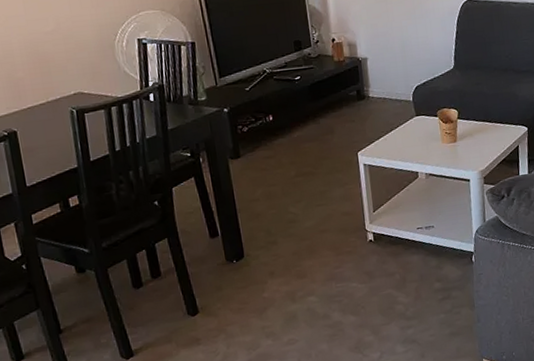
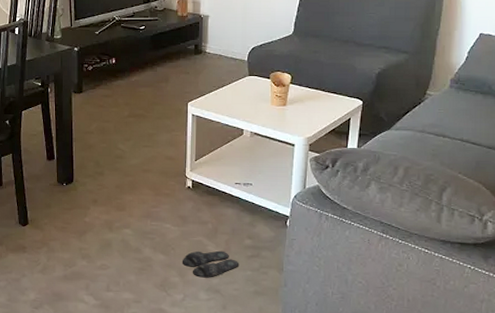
slippers: none [374,299,432,331] -> present [183,250,240,278]

